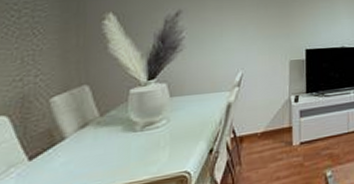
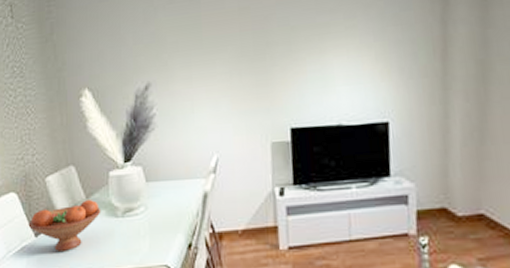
fruit bowl: none [20,117,117,173] -> present [28,200,101,251]

